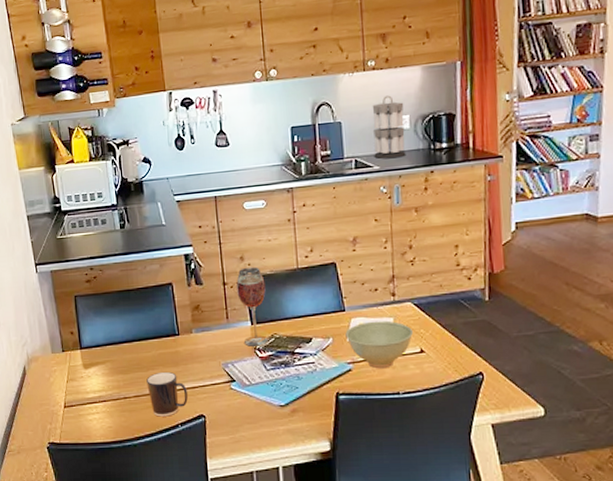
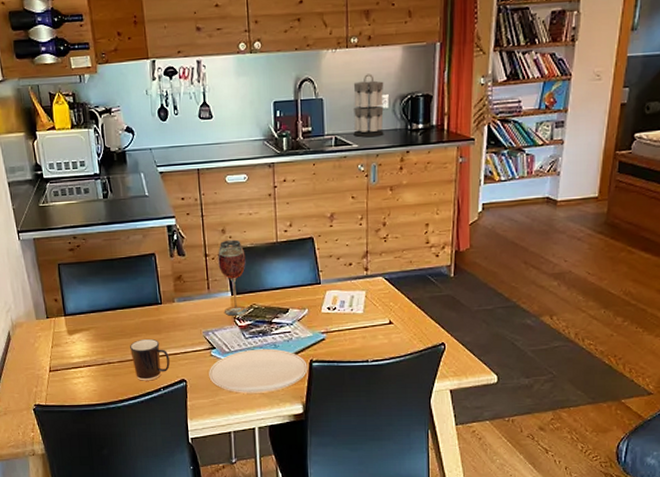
plate: none [228,380,334,431] -> present [209,348,308,394]
bowl: present [345,320,414,369] -> none [320,294,384,339]

